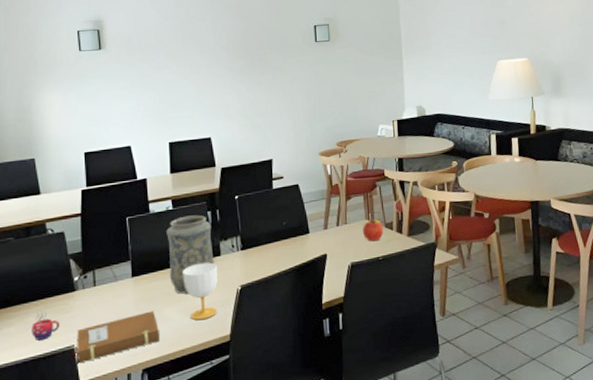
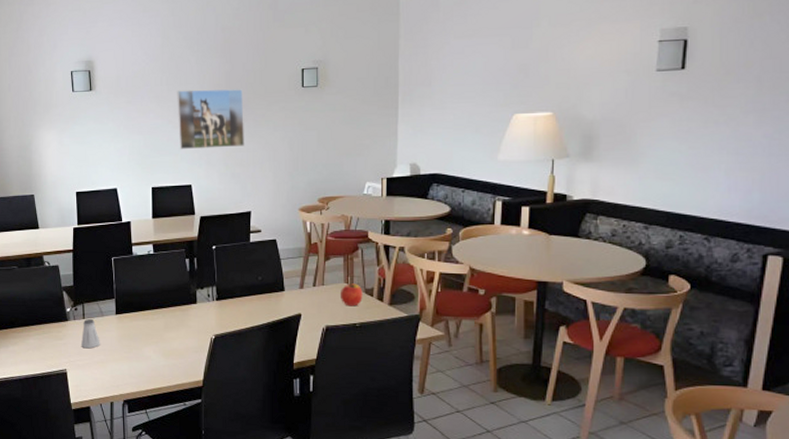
mug: present [31,311,59,341] -> none [32,335,54,361]
notebook: present [74,311,161,364] -> none [66,348,140,387]
saltshaker: none [92,285,114,319] -> present [81,318,100,349]
decorative vase: present [166,215,214,294] -> none [147,261,190,336]
cup: present [183,262,218,320] -> none [161,308,193,362]
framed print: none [193,44,264,103] -> present [177,89,245,149]

